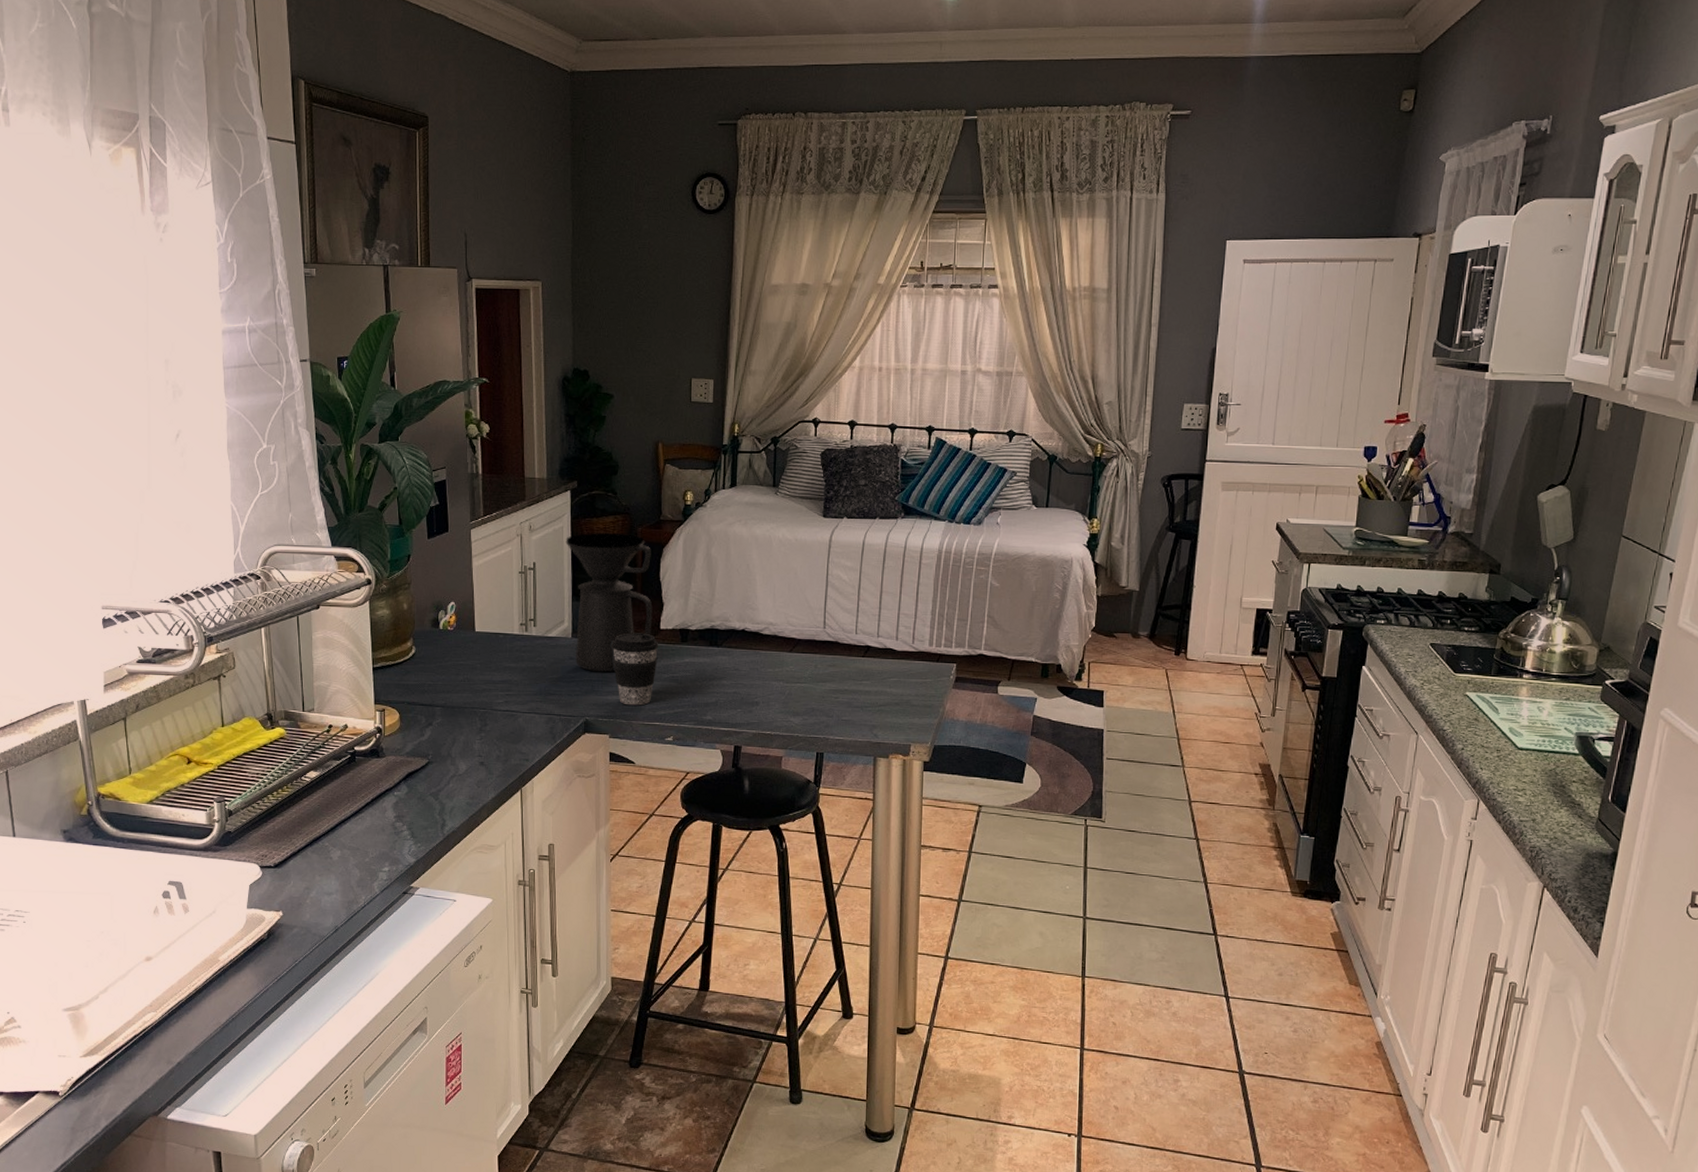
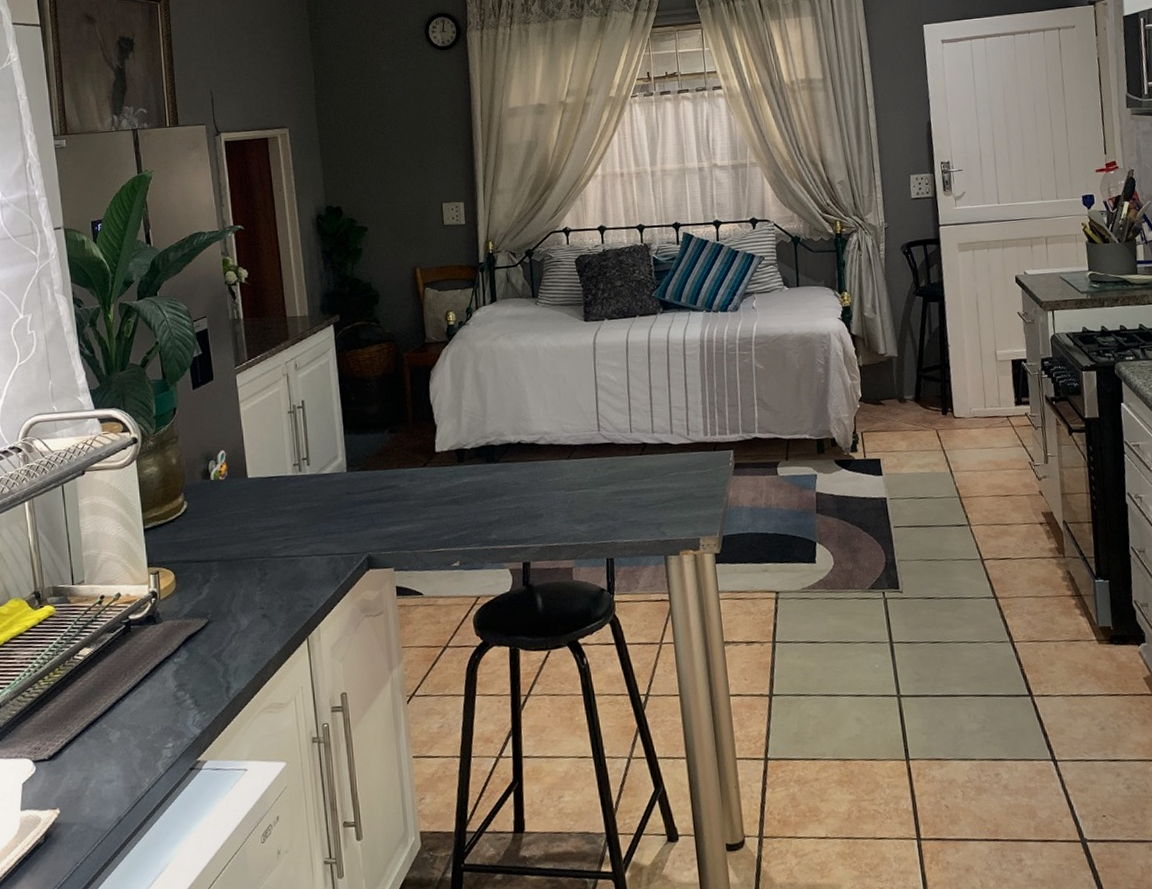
coffee maker: present [565,532,653,672] -> none [332,360,427,504]
coffee cup: present [611,632,659,706] -> none [388,458,436,535]

